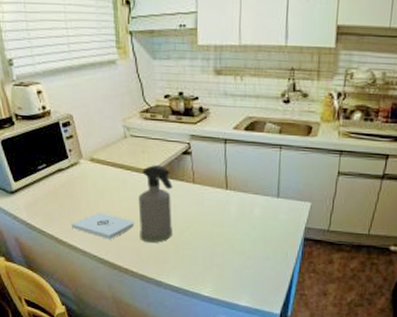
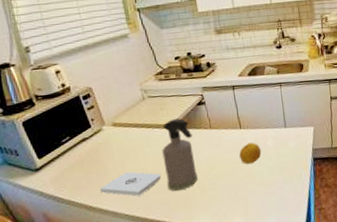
fruit: none [221,206,246,230] -> present [239,142,262,164]

